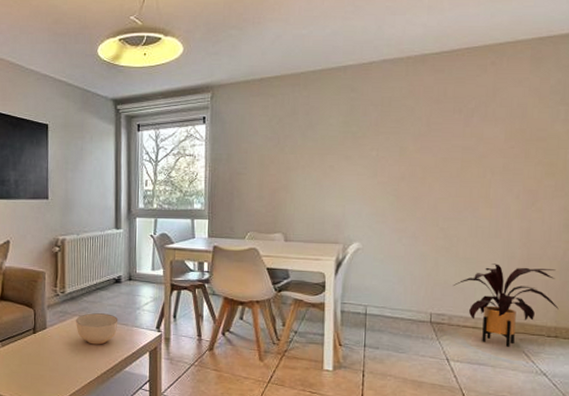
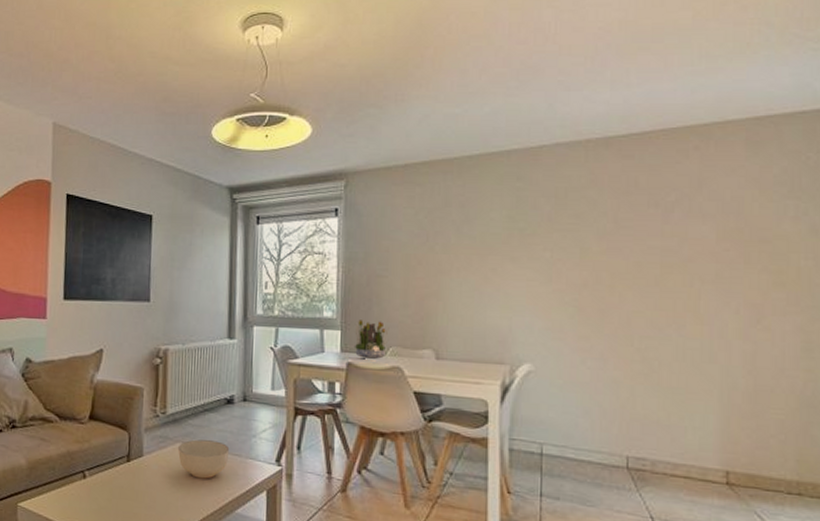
flower arrangement: none [219,210,248,243] -> present [354,320,389,360]
house plant: present [453,263,559,348] -> none [655,395,801,506]

